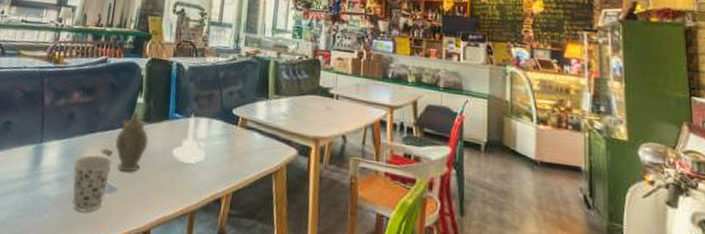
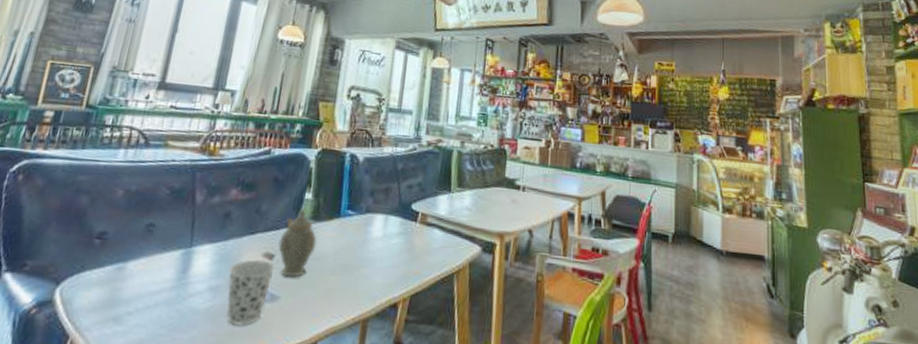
candle holder: present [172,113,206,162] -> none [343,209,381,264]

